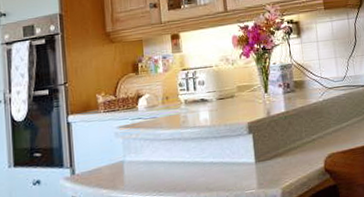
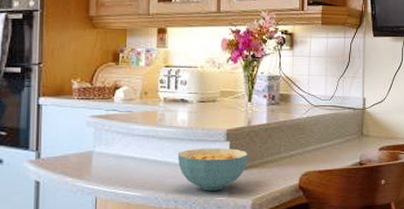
cereal bowl: none [204,140,272,186] -> present [177,148,248,191]

